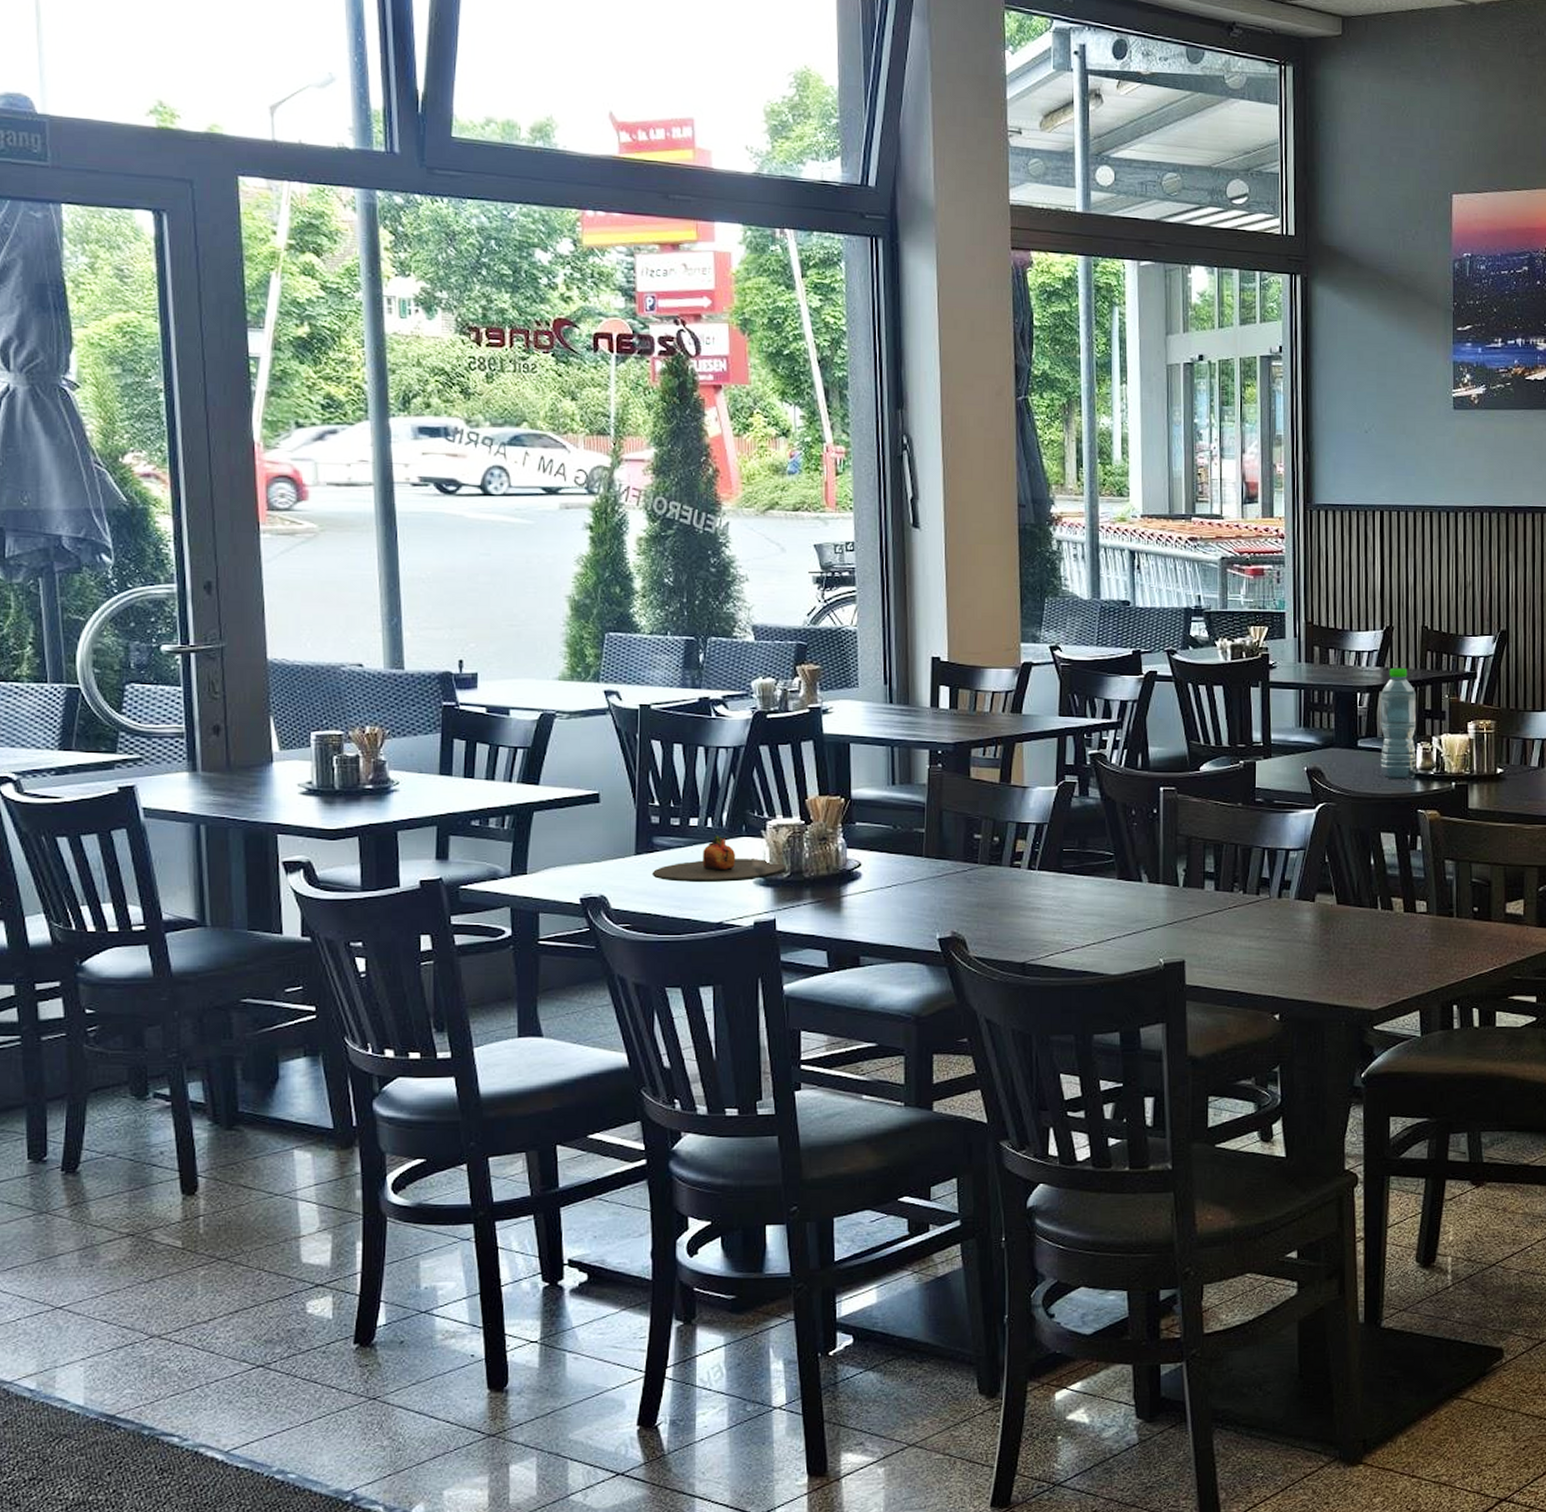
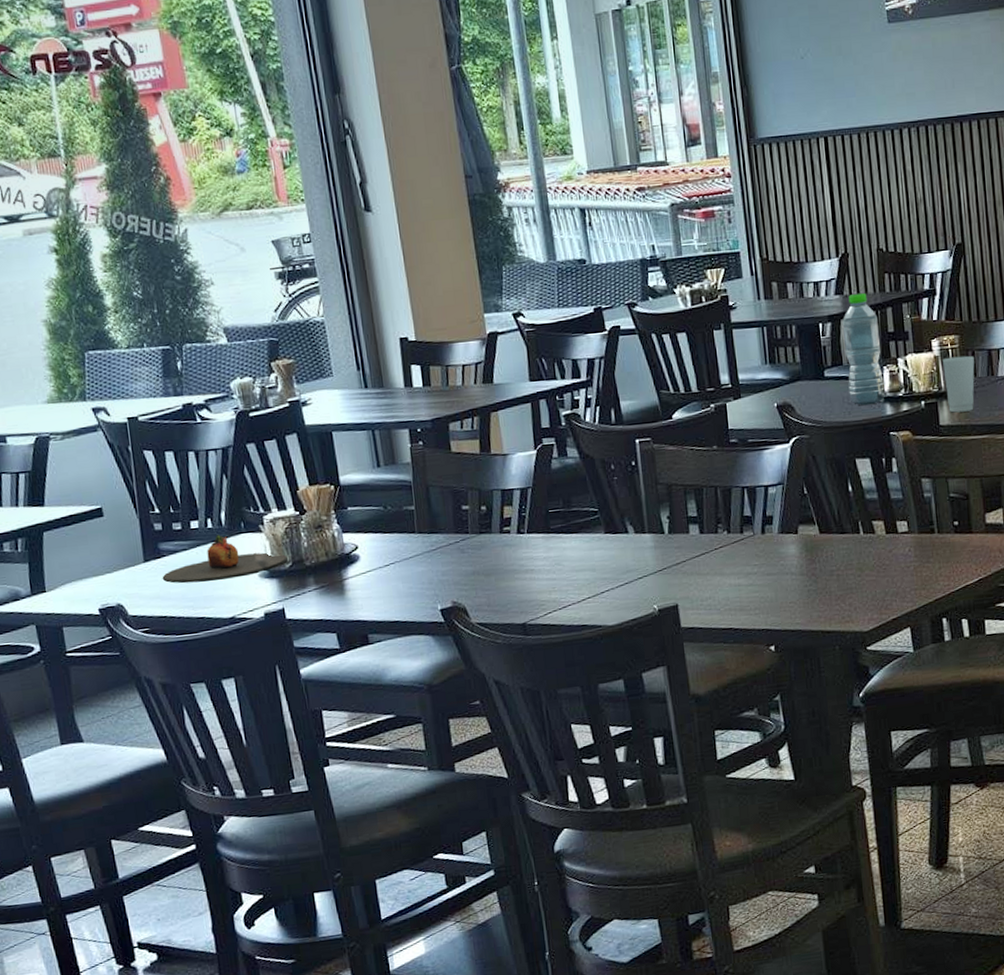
cup: none [1477,741,1508,798] -> present [942,355,975,413]

